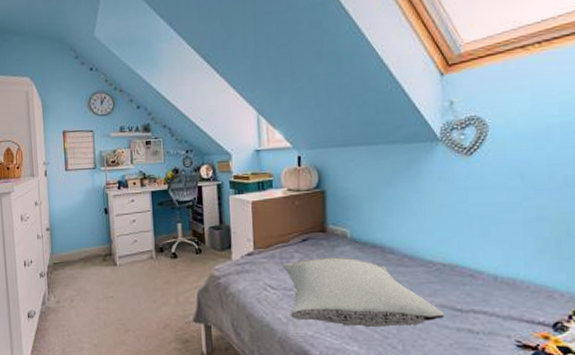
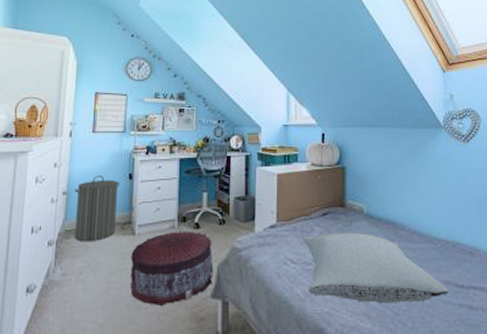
laundry hamper: none [56,212,98,273] -> present [74,176,120,242]
pouf: none [115,260,194,330] -> present [130,230,214,307]

